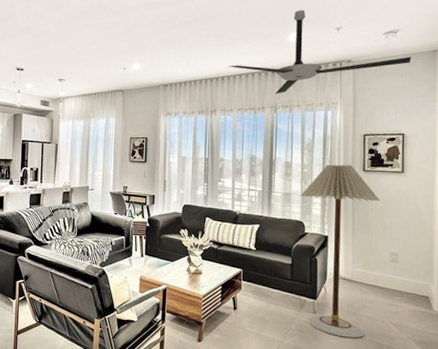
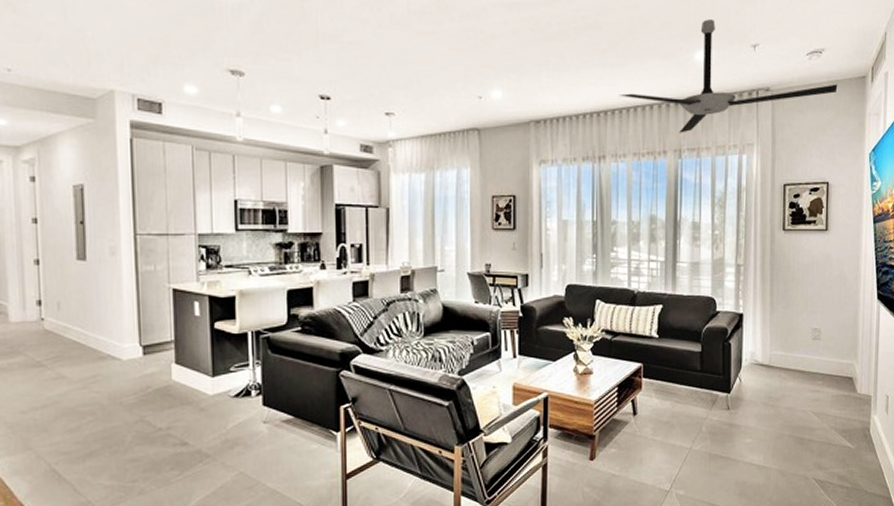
floor lamp: present [300,164,380,338] -> none [711,223,802,435]

